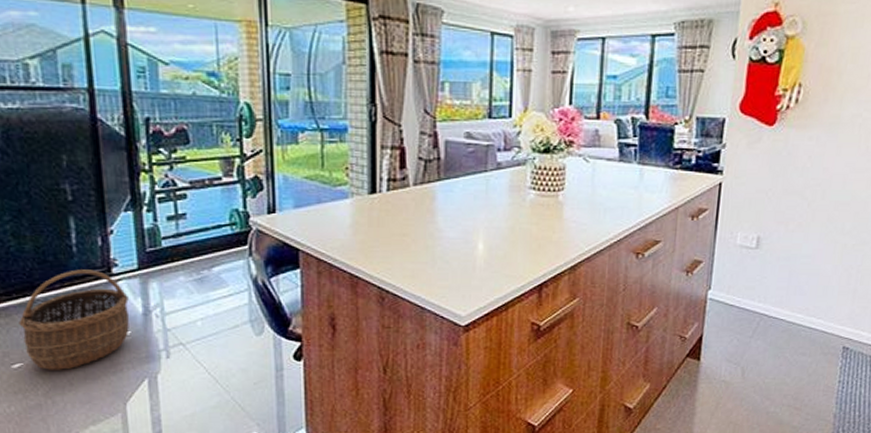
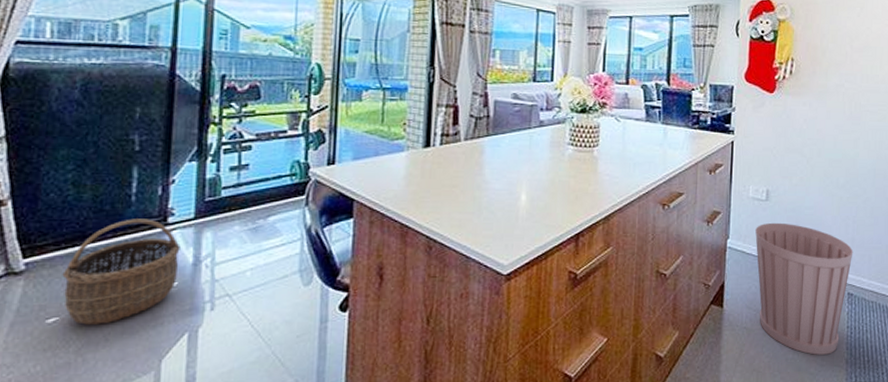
trash can: none [739,272,854,409] -> present [755,222,854,355]

